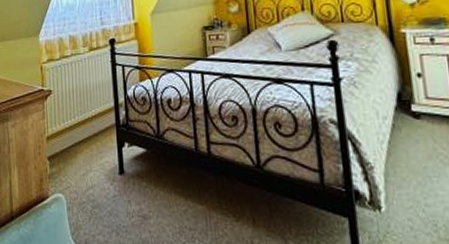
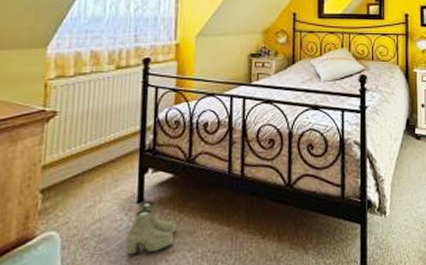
boots: none [114,172,154,222] -> present [125,200,176,255]

